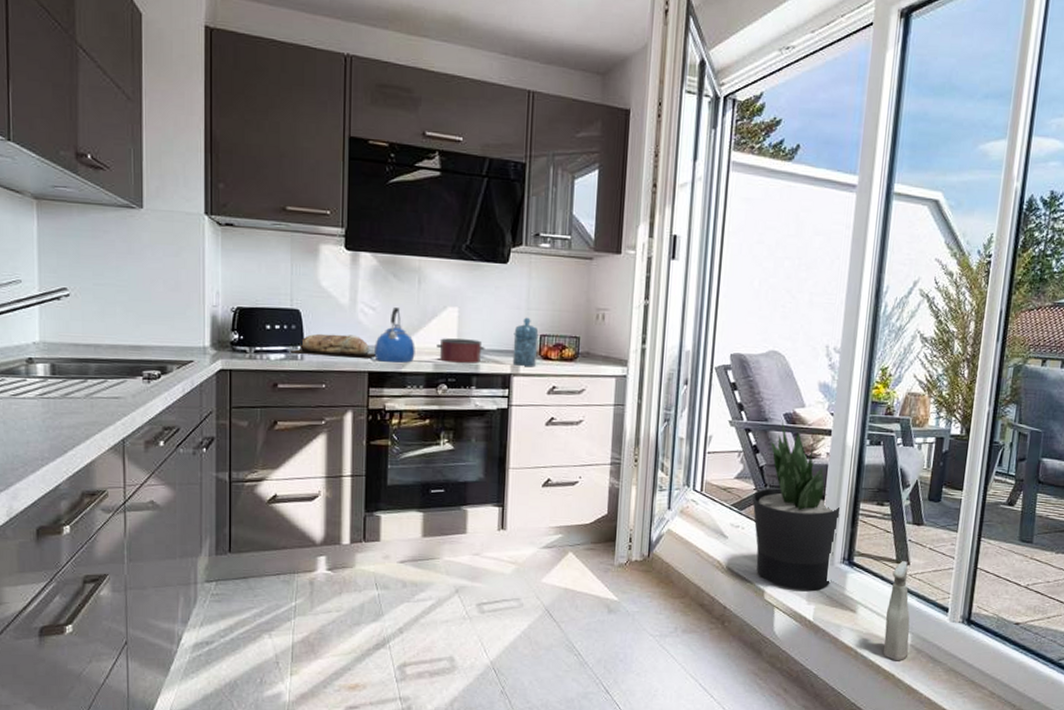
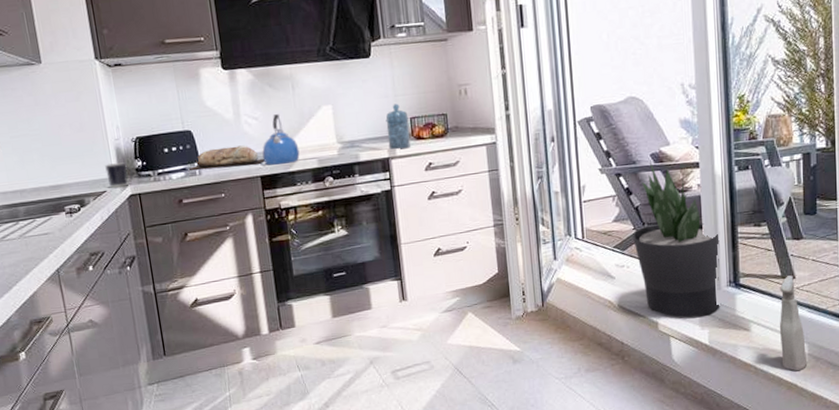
mug: none [196,330,227,359] -> present [105,162,134,188]
cooking pot: present [436,338,485,364] -> none [317,131,362,157]

